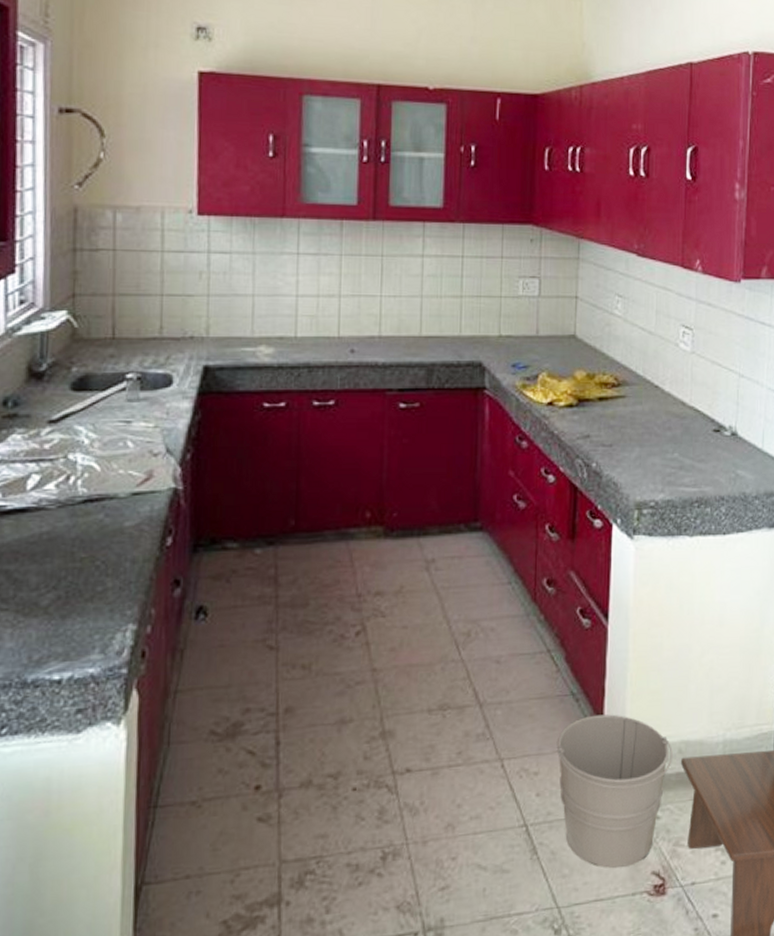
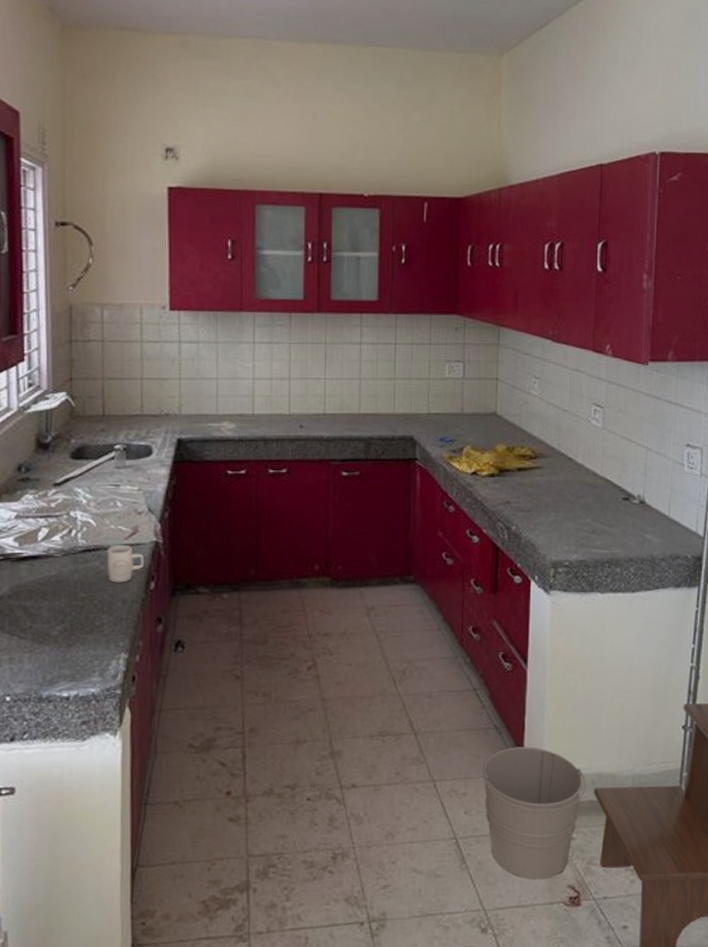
mug: none [113,492,160,539] -> present [107,544,145,583]

